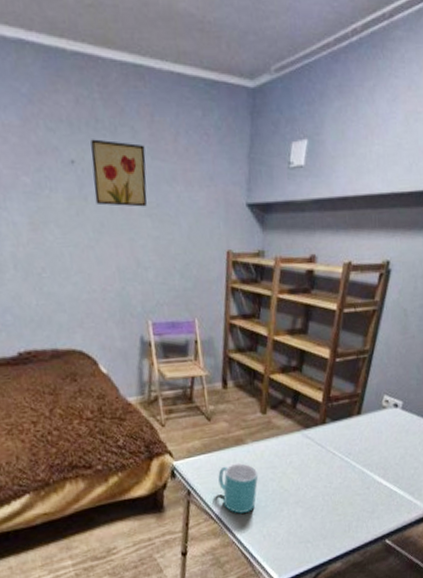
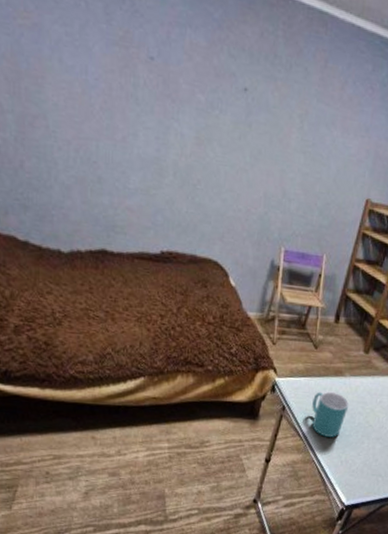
wall art: present [90,139,147,207] -> none [258,72,313,144]

